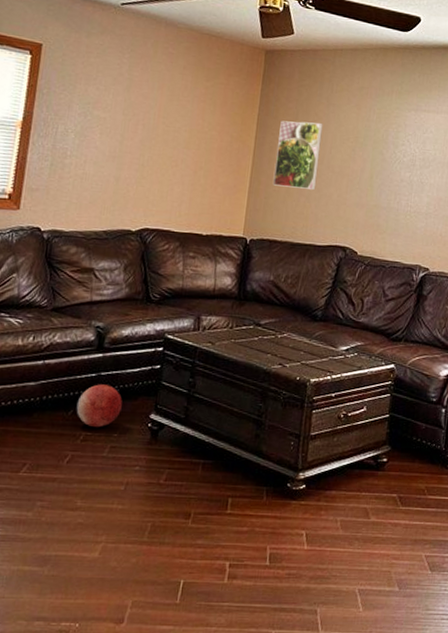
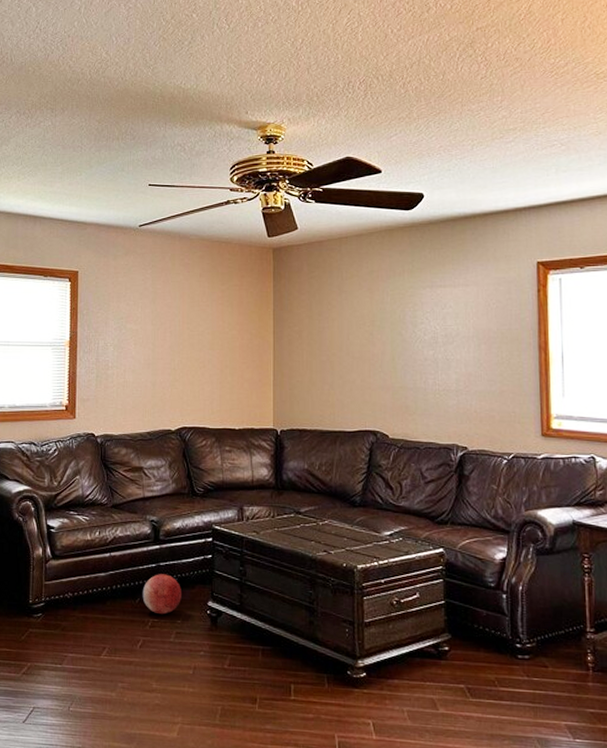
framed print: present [272,120,323,190] -> none [295,310,338,377]

